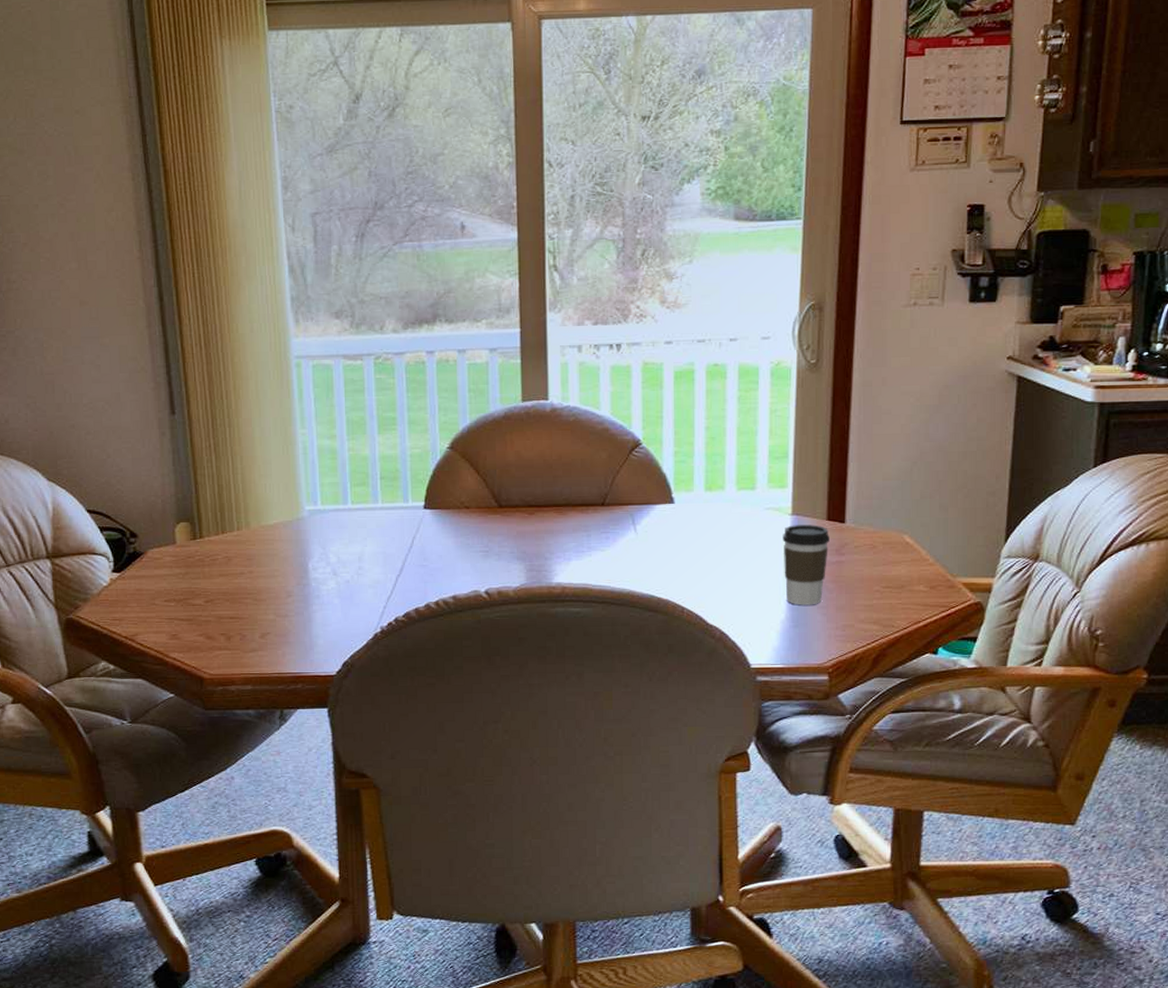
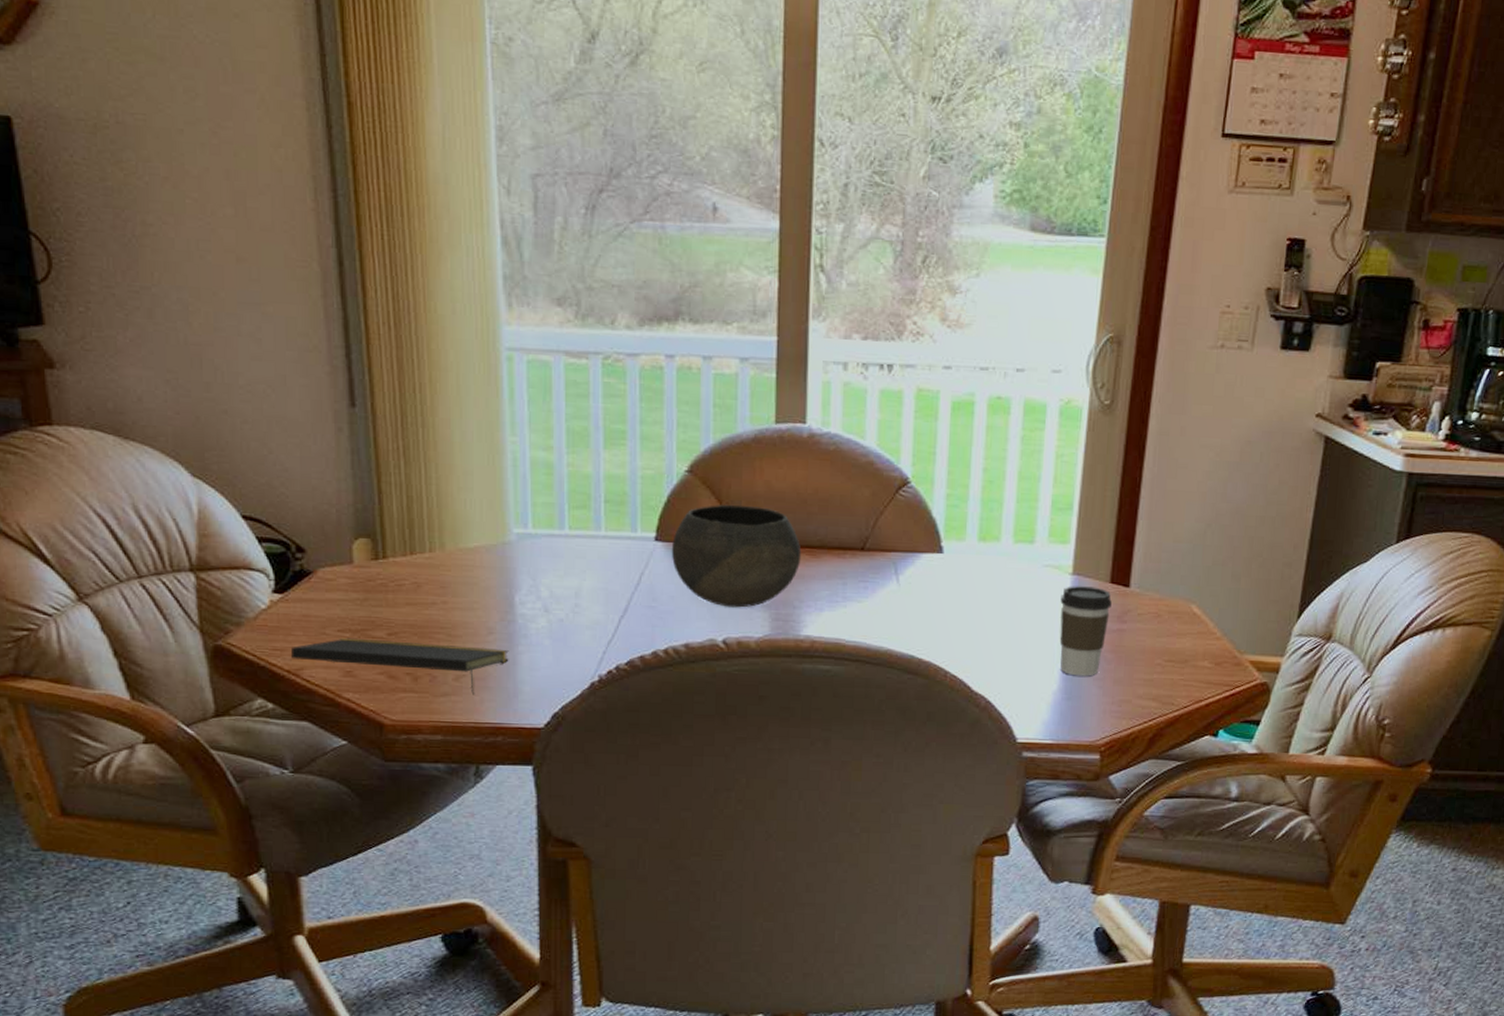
notepad: none [128,606,305,650] -> present [291,638,509,695]
bowl: none [438,473,550,562] -> present [671,504,802,608]

